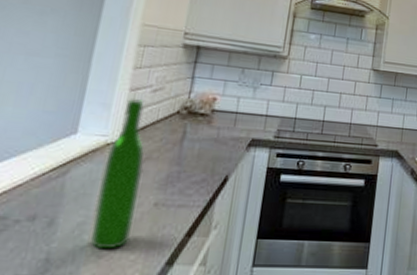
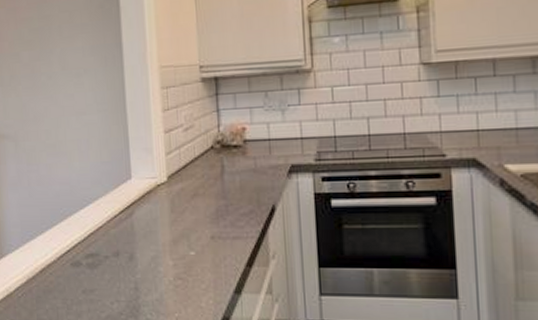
wine bottle: present [90,99,144,250] -> none [160,140,197,280]

